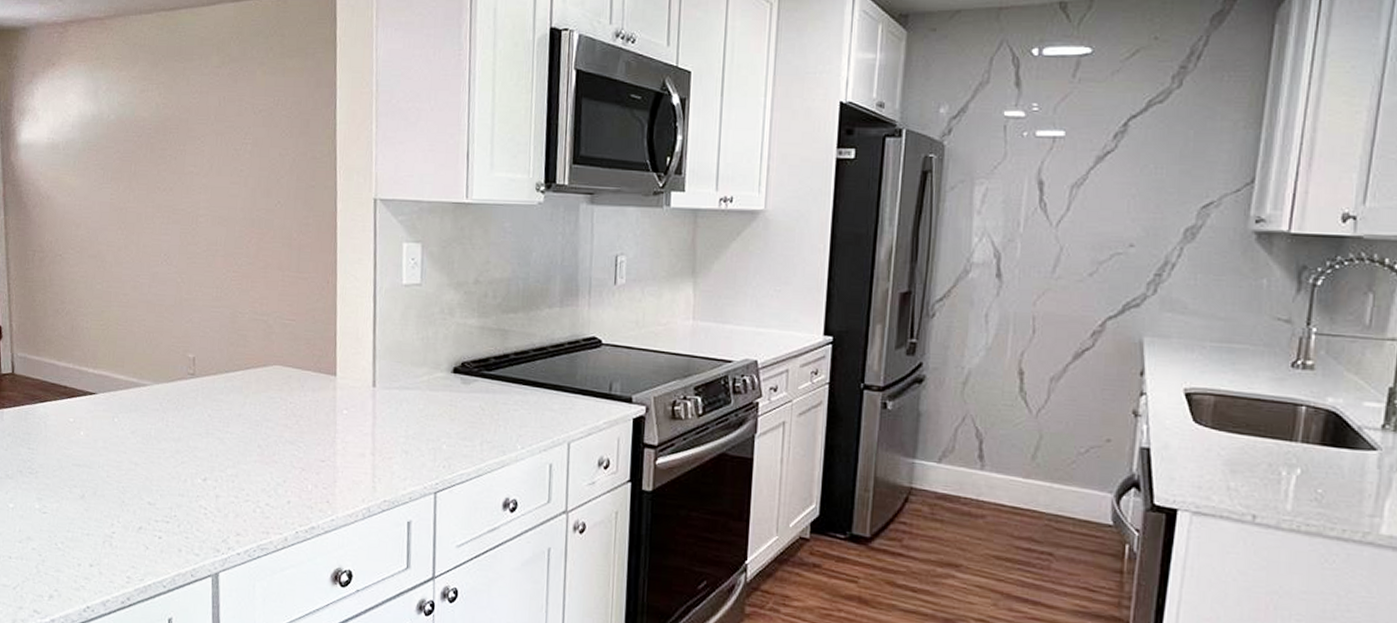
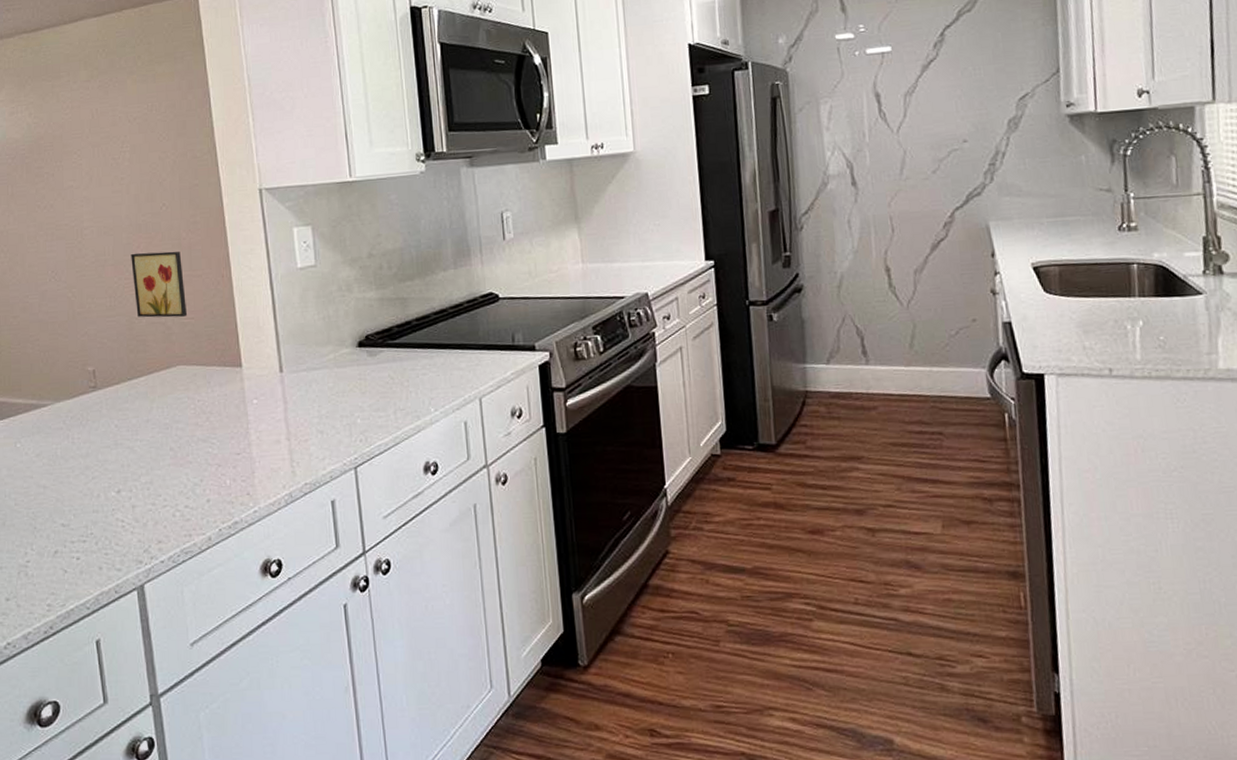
wall art: none [240,247,290,317] -> present [131,251,188,318]

